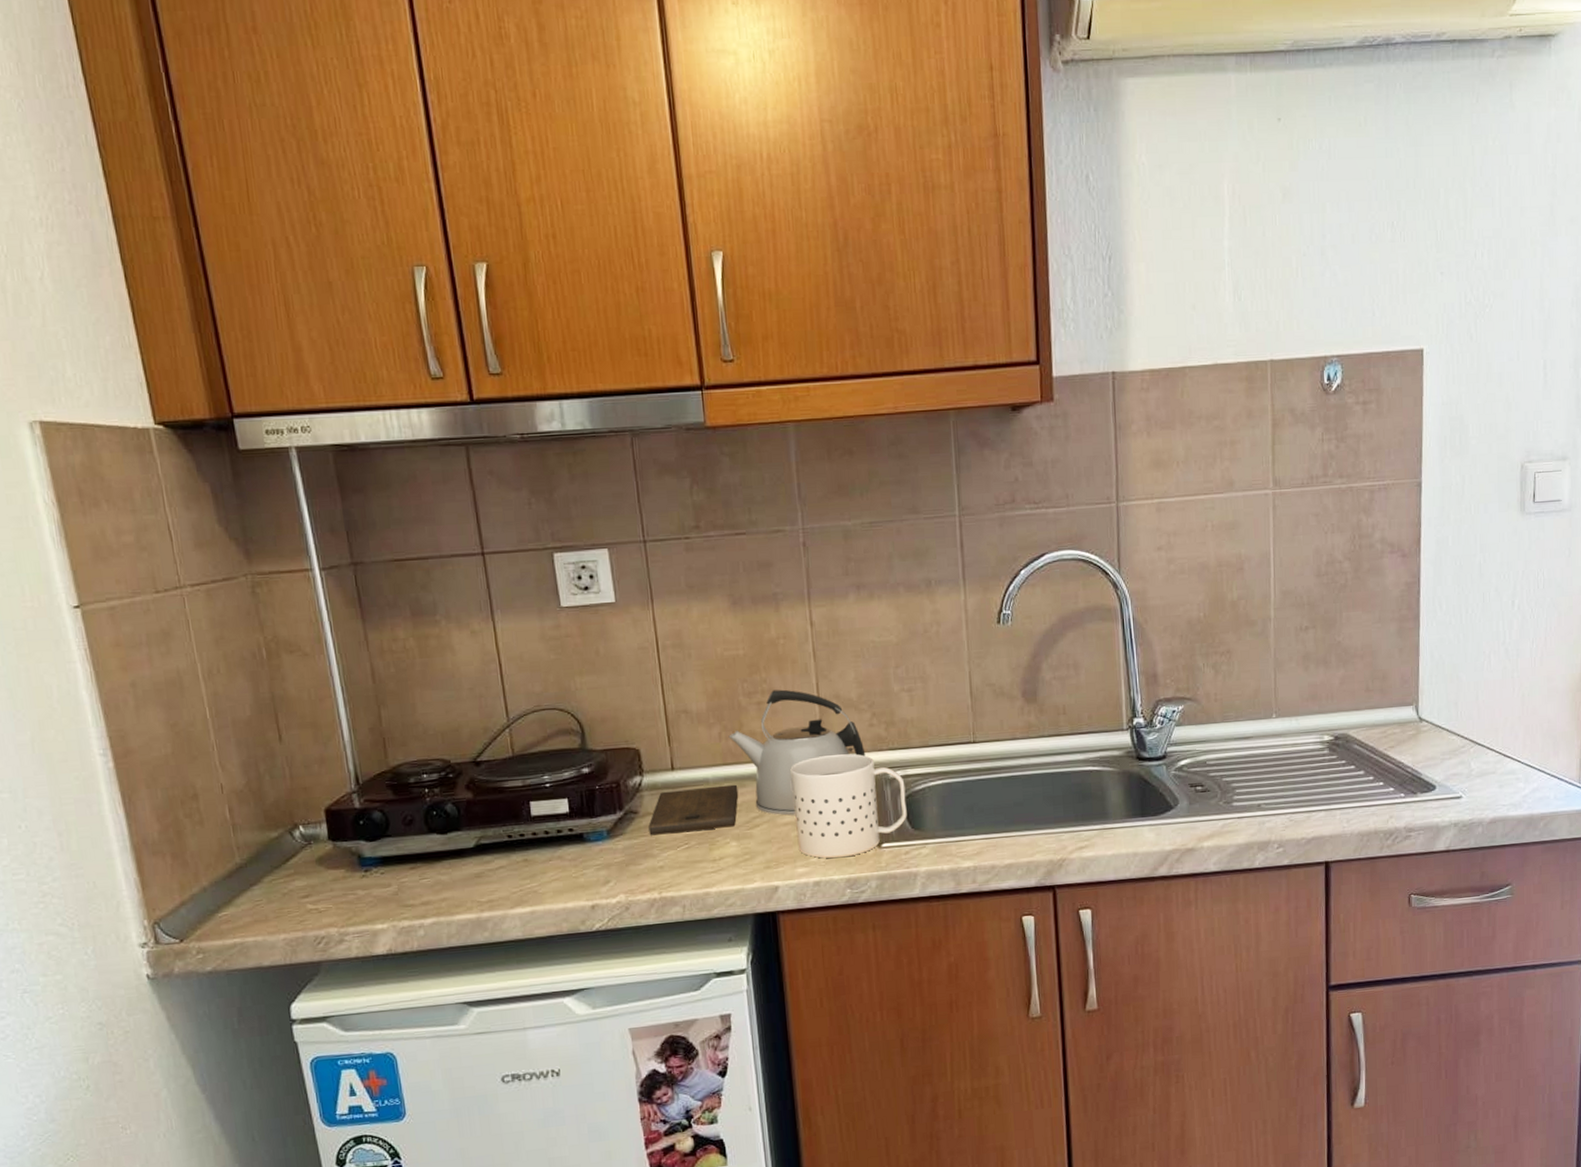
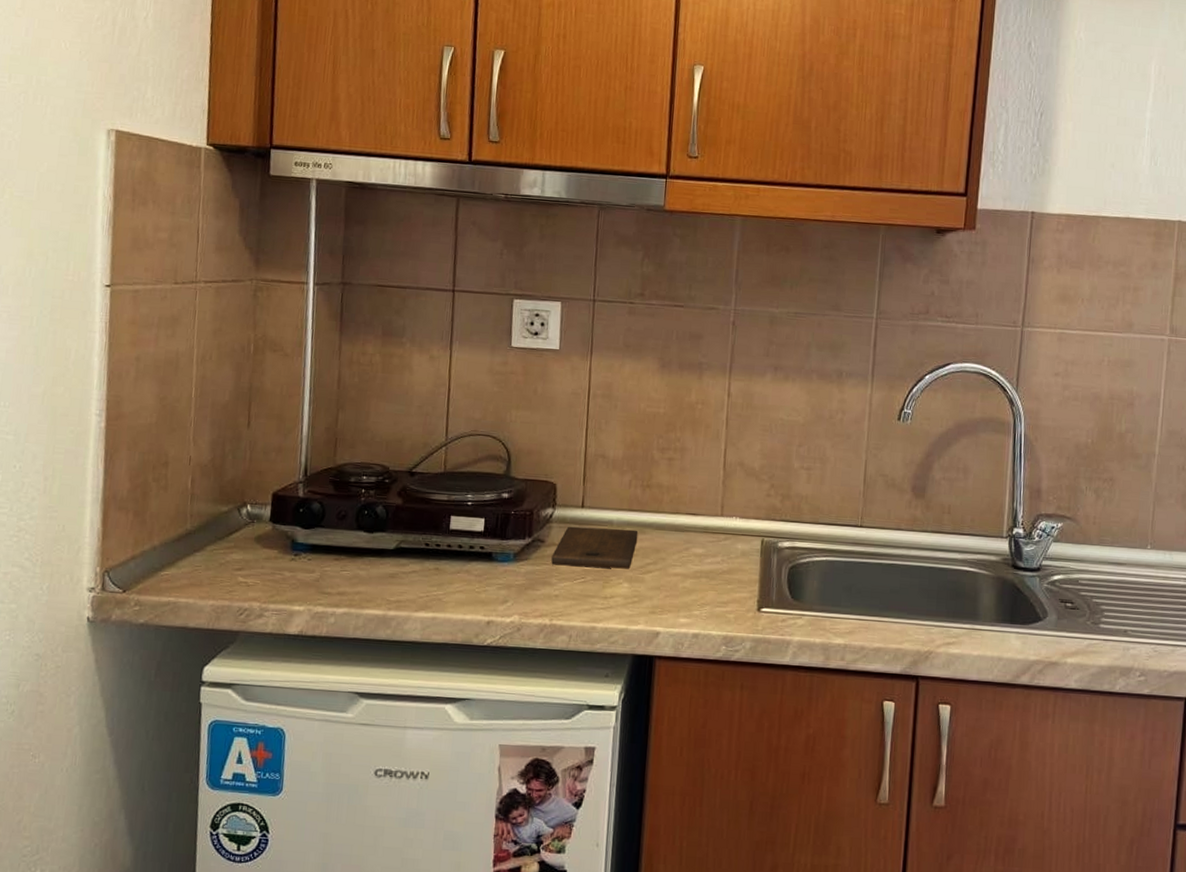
kettle: present [728,689,866,818] -> none [637,449,759,570]
mug: present [790,753,907,859] -> none [683,516,791,615]

